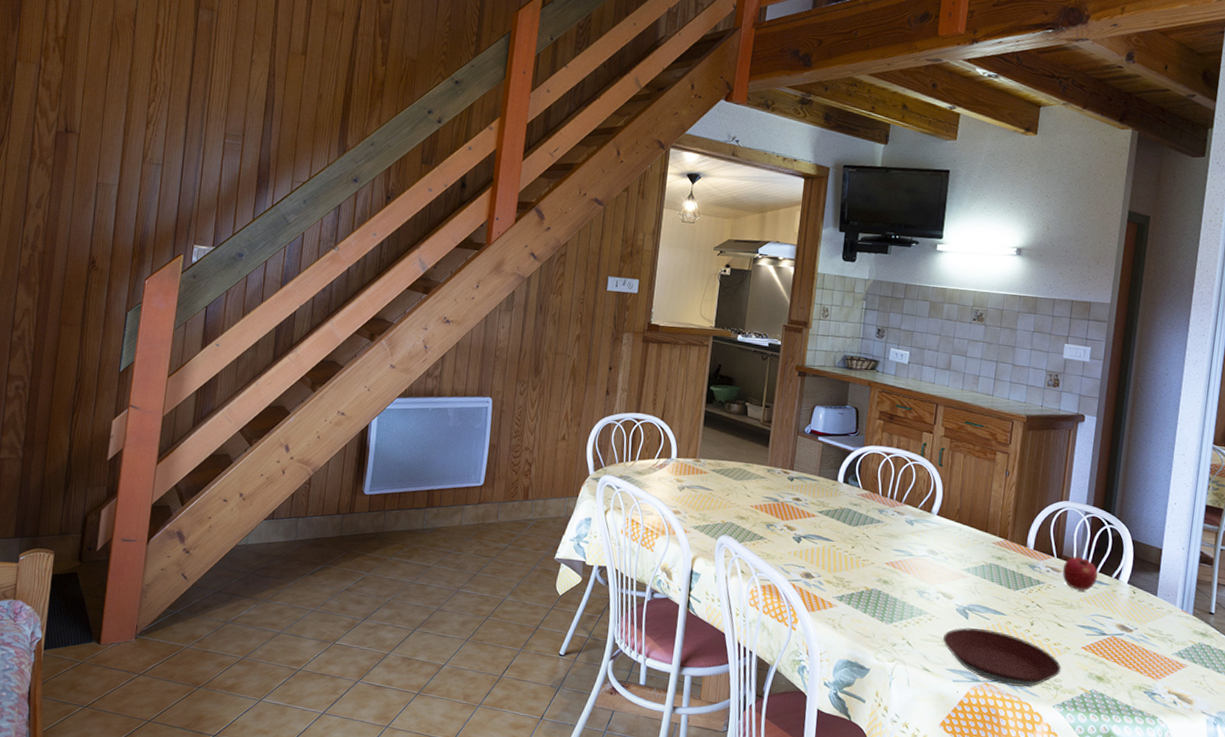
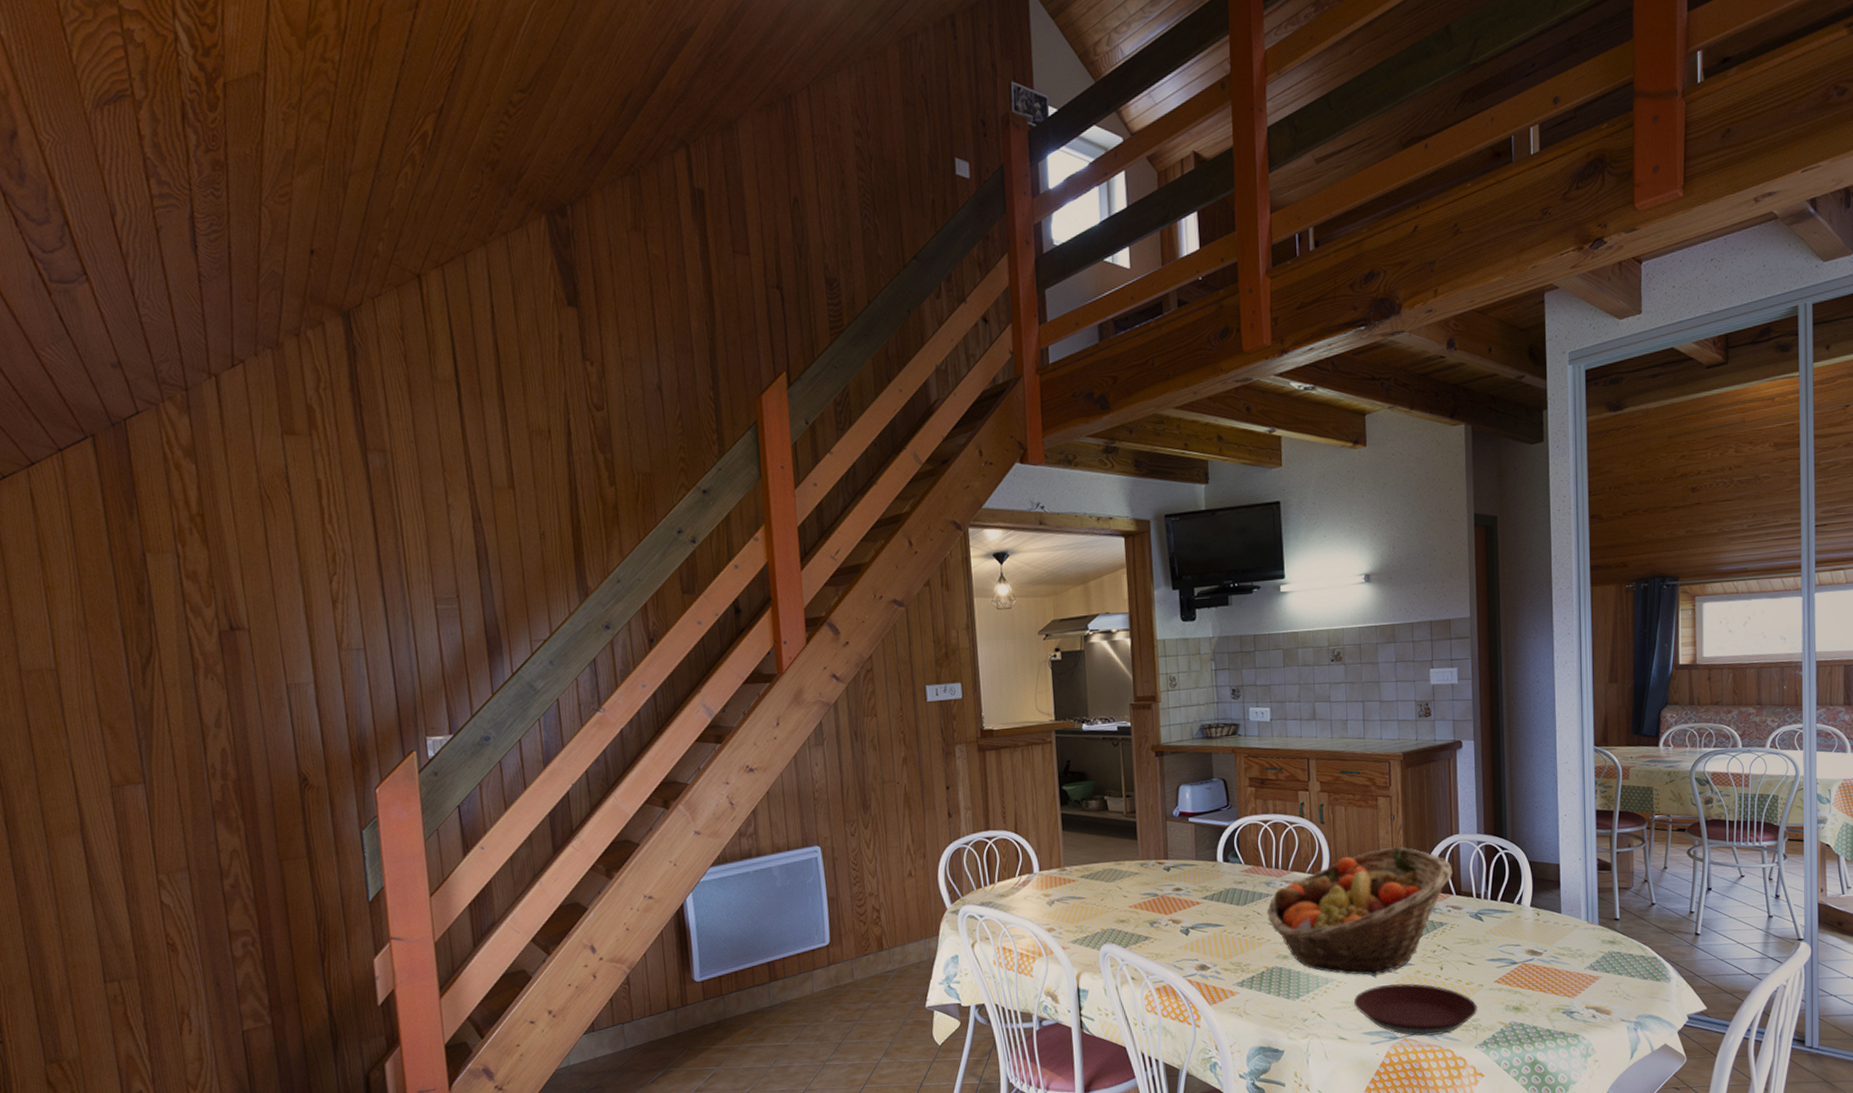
fruit basket: none [875,500,1057,618] -> present [1267,846,1452,976]
apple: present [1062,557,1098,591] -> none [1463,889,1499,925]

